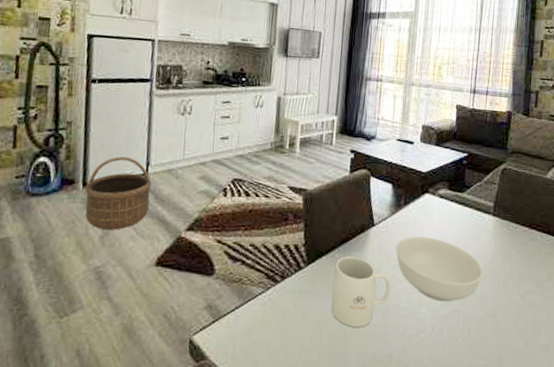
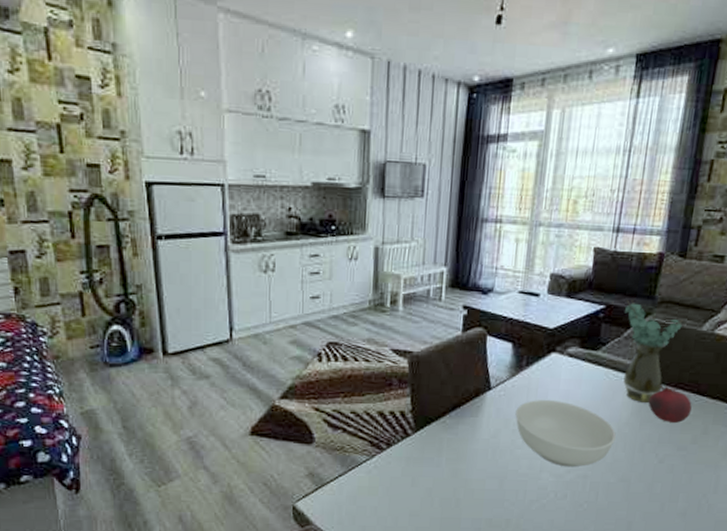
basket: present [85,156,152,230] -> none [166,322,237,400]
mug: present [331,256,392,327] -> none [442,422,510,494]
vase: none [484,149,531,241] -> present [623,300,683,402]
fruit: none [508,225,545,260] -> present [648,385,692,423]

